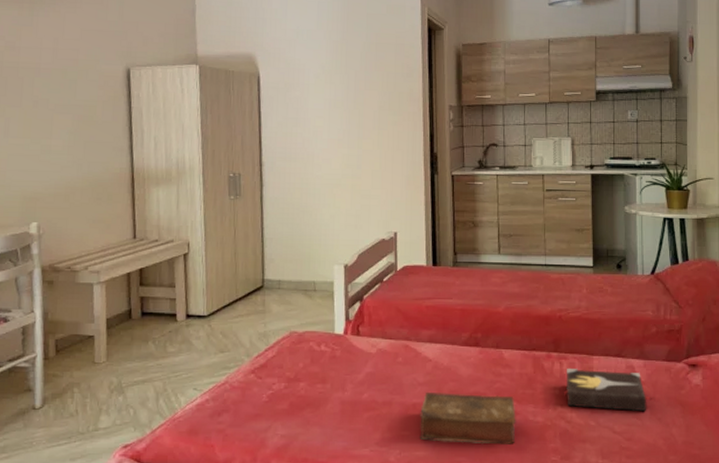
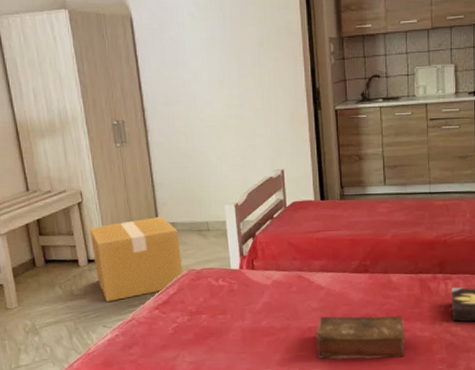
cardboard box: none [192,273,285,362] -> present [90,217,183,302]

